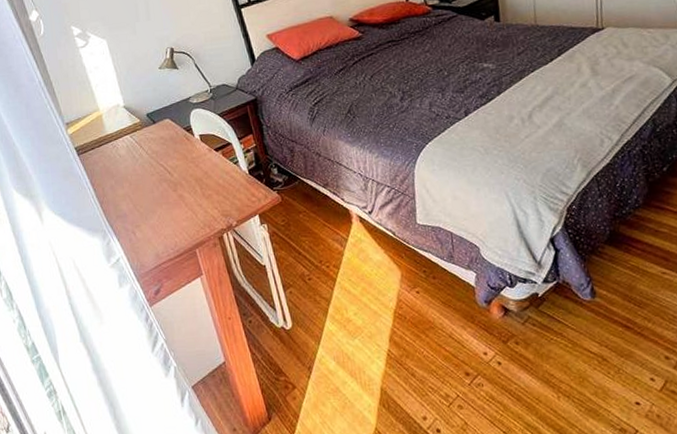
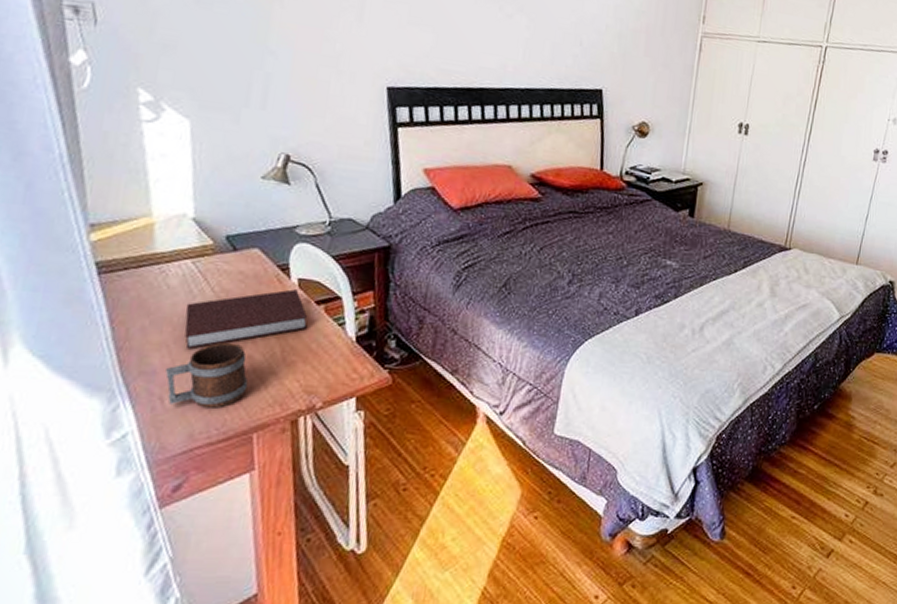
mug: none [132,187,185,235] -> present [165,342,248,408]
notebook: none [133,143,213,197] -> present [184,289,307,350]

